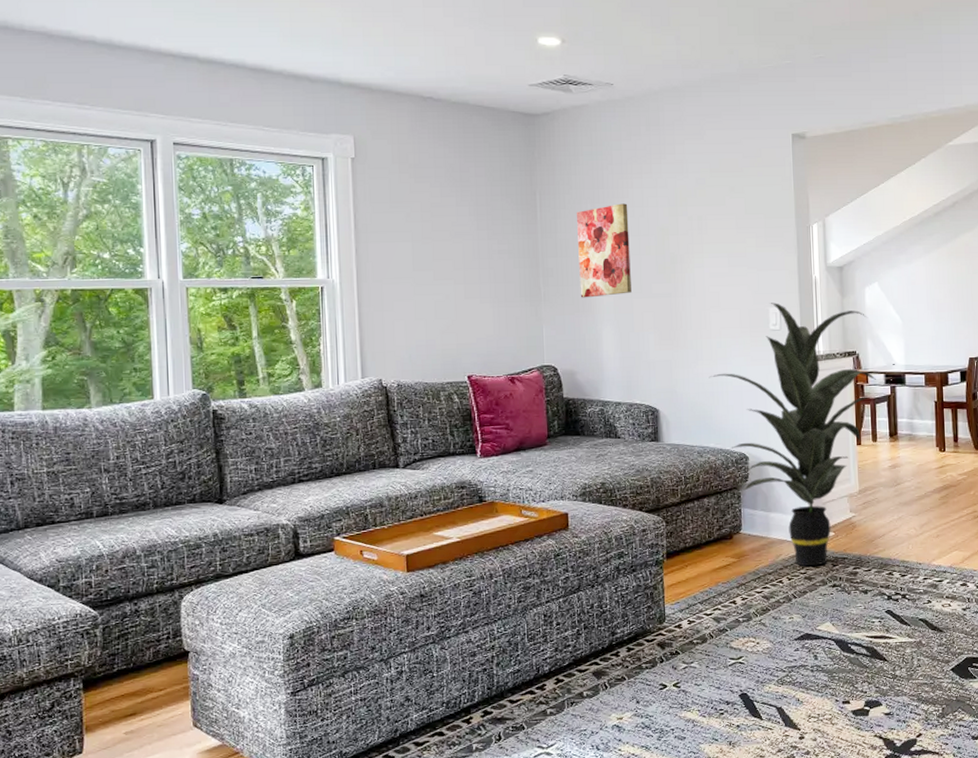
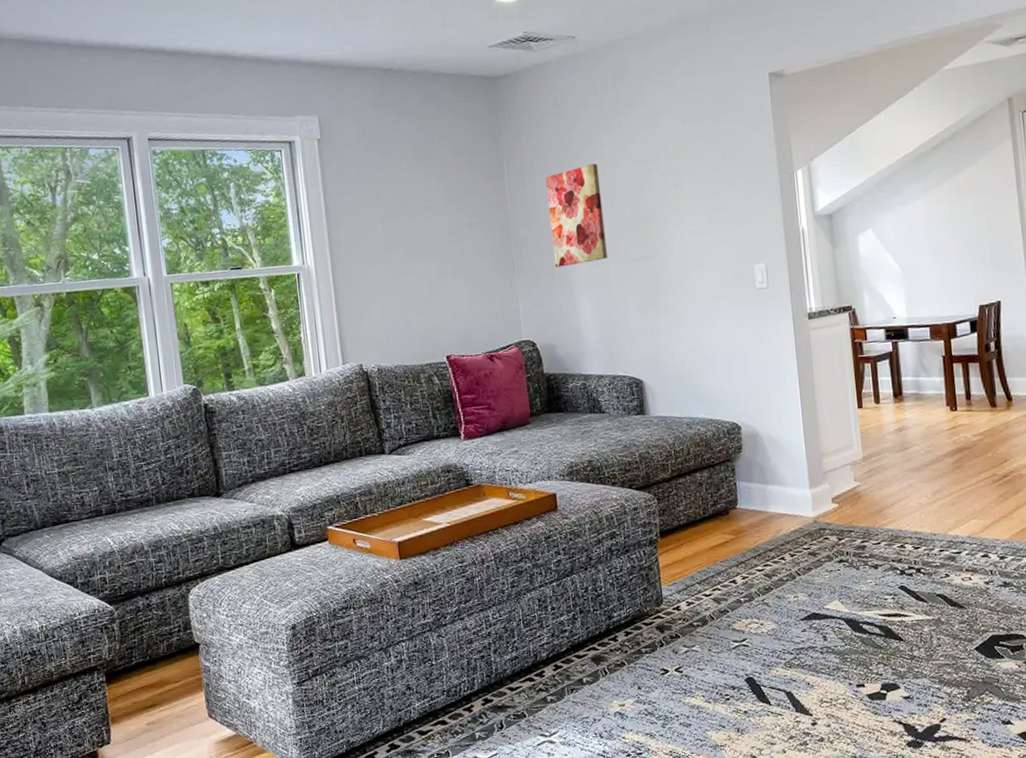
indoor plant: present [709,302,876,567] -> none [694,258,876,542]

